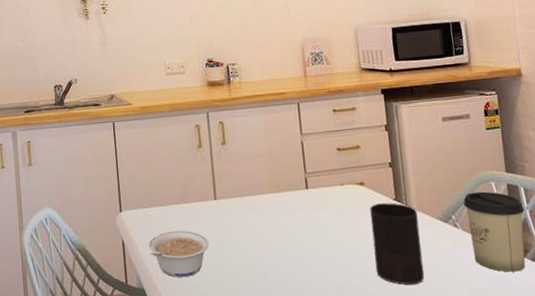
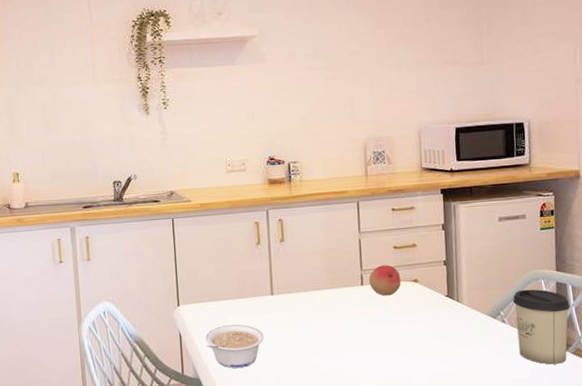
fruit: none [313,167,347,200] -> present [369,265,401,296]
cup: present [370,203,425,285] -> none [422,299,470,376]

